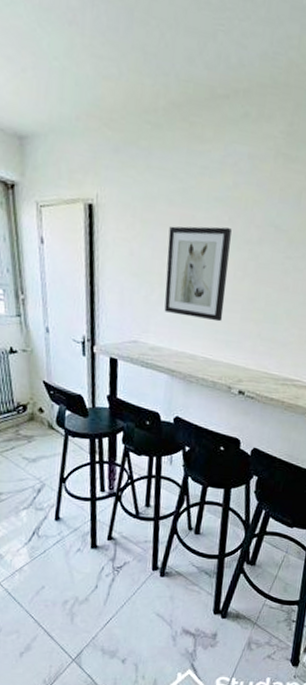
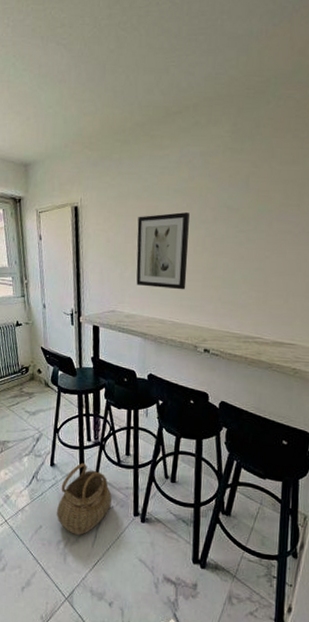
basket: none [62,516,128,593] -> present [57,463,112,535]

